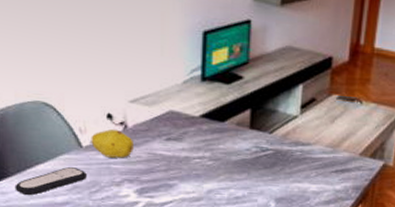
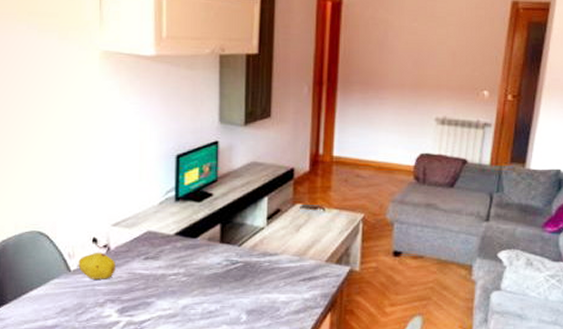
remote control: present [14,167,87,196] -> none [11,291,74,321]

